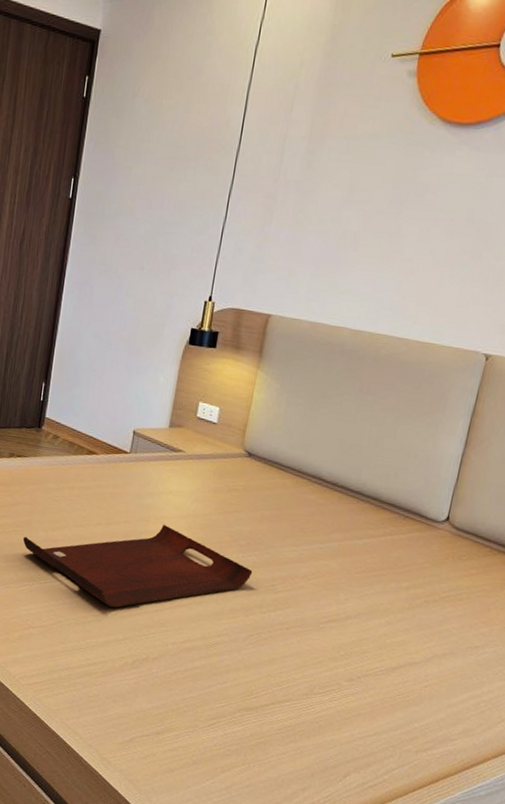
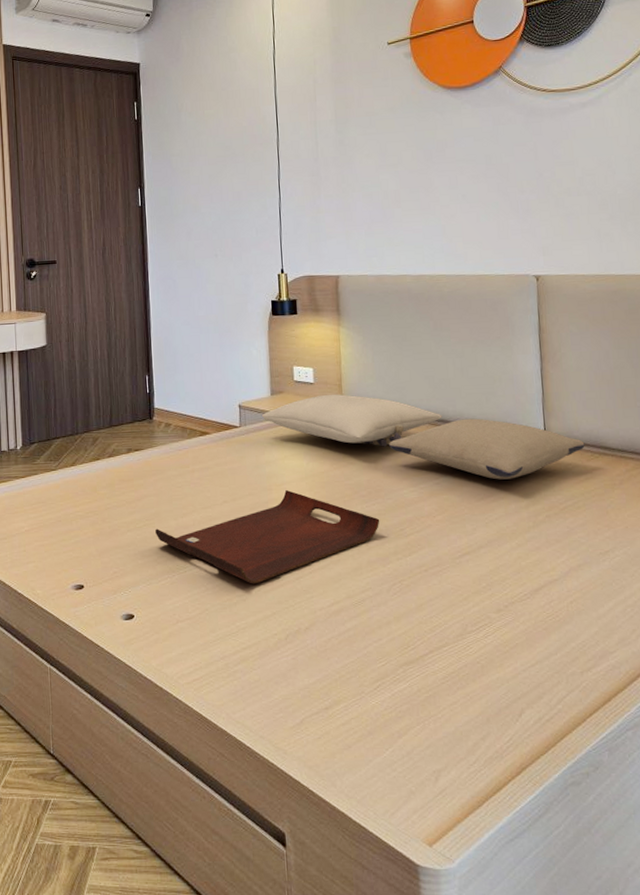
pillow: none [154,436,344,502] -> present [261,394,442,447]
pillow: none [280,489,487,559] -> present [389,418,585,480]

